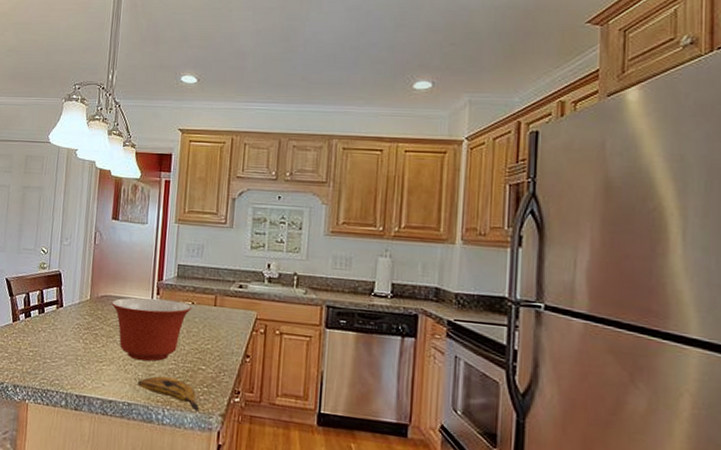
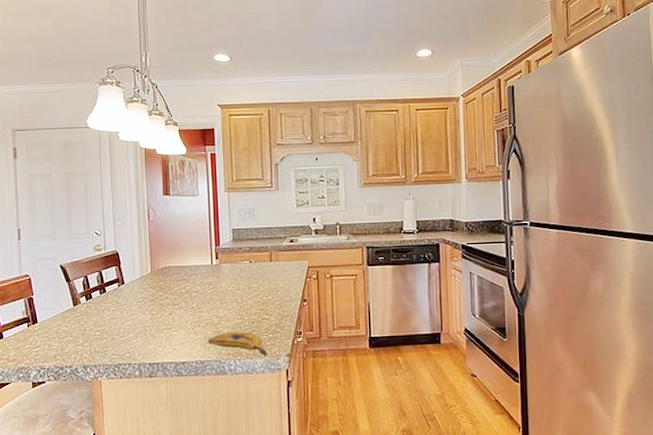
mixing bowl: present [111,297,191,362] -> none [173,262,249,321]

